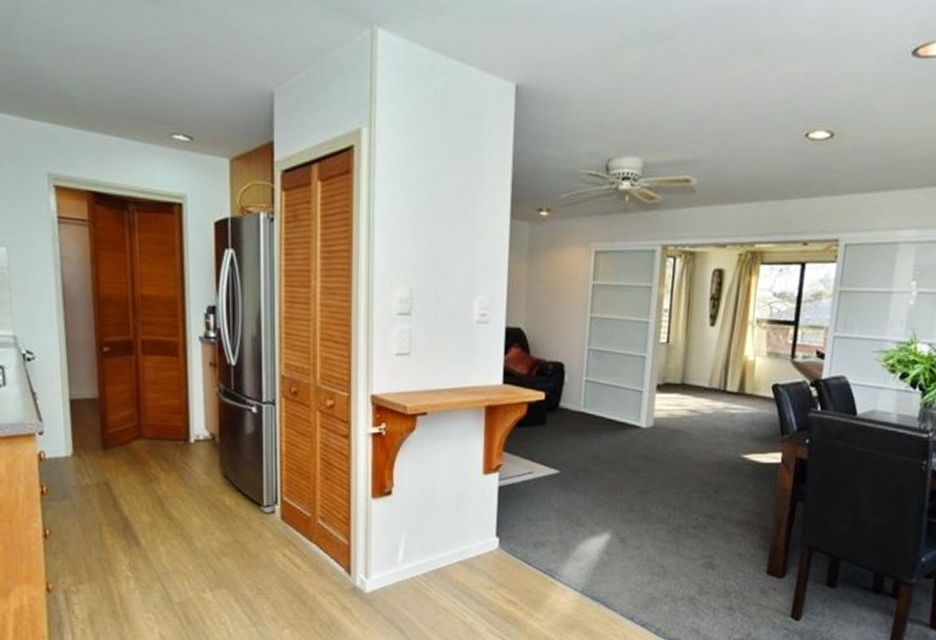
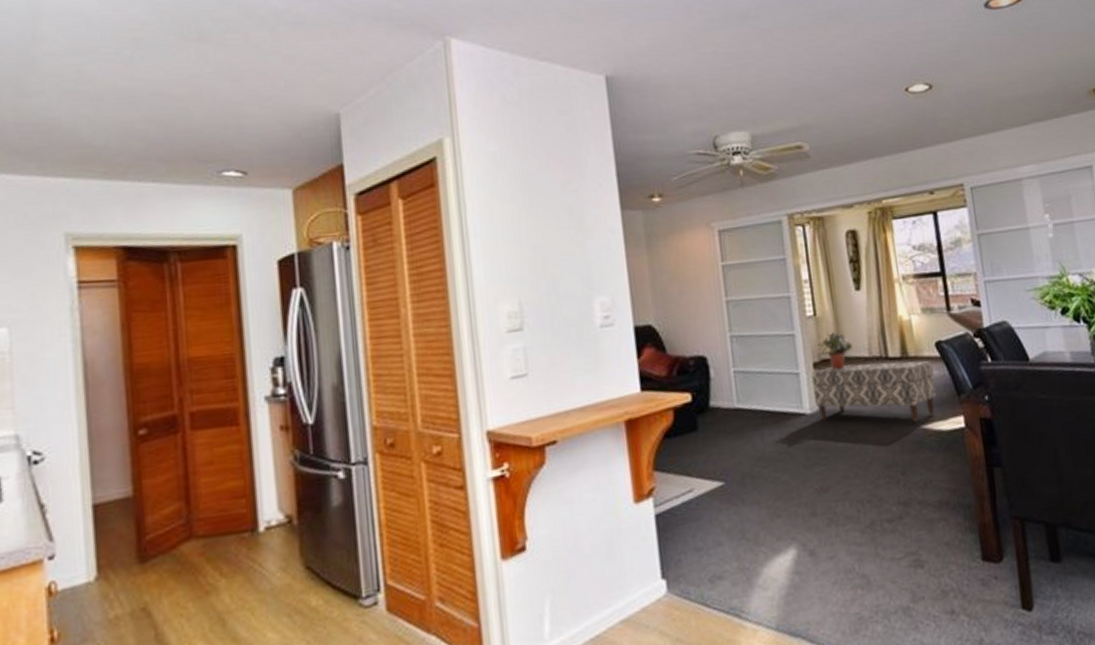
bench: none [651,390,765,451] -> present [811,360,936,423]
potted plant: none [664,360,697,394] -> present [817,332,854,370]

